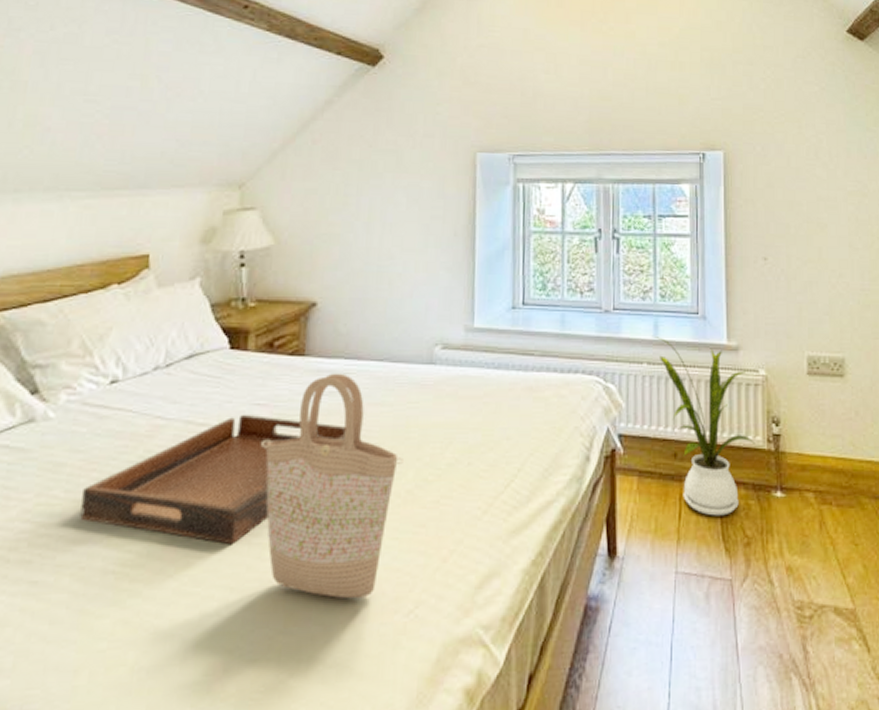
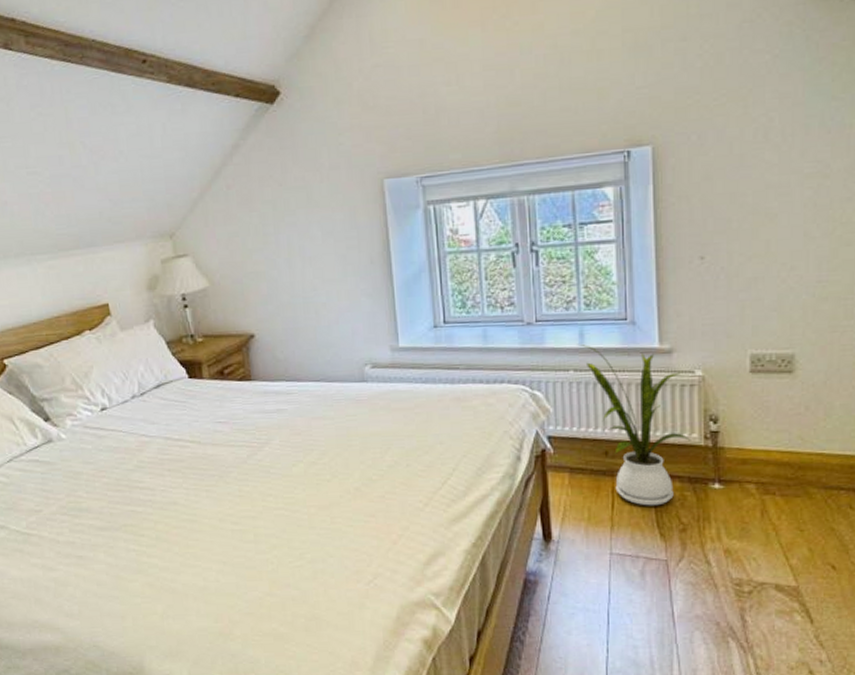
serving tray: present [80,414,346,545] -> none [99,430,297,531]
shopping bag: present [262,373,405,599] -> none [228,393,350,571]

